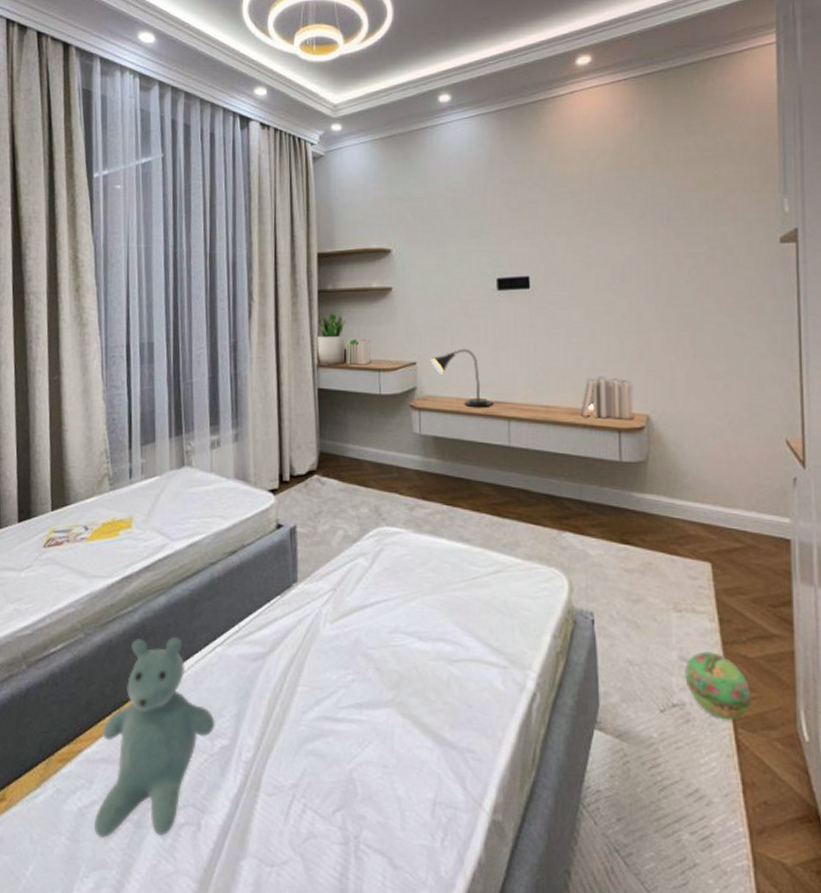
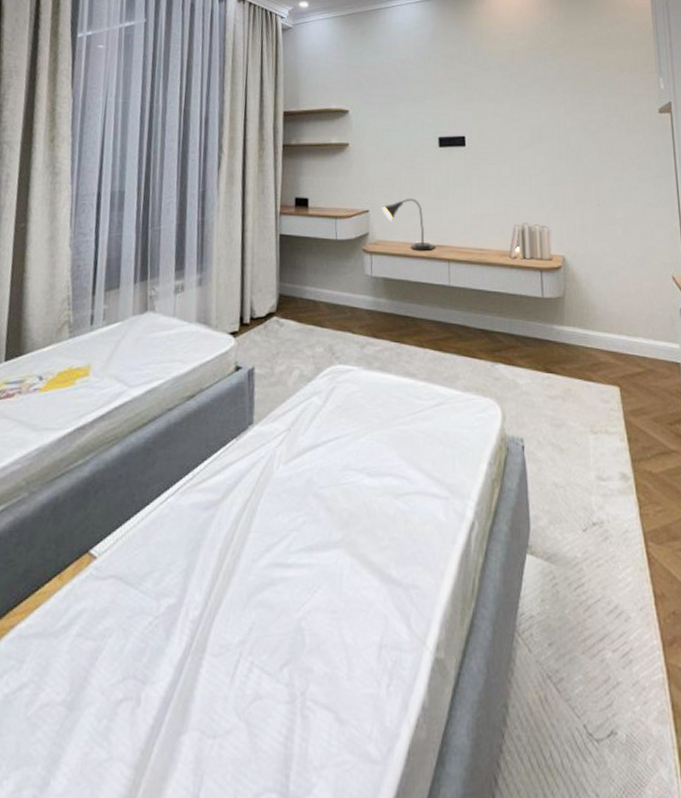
stuffed bear: present [93,637,215,839] -> none [19,490,163,729]
planter: present [317,309,346,365] -> none [280,162,307,213]
books: present [346,338,371,365] -> none [306,188,329,213]
ball: present [685,651,751,720] -> none [602,470,658,534]

